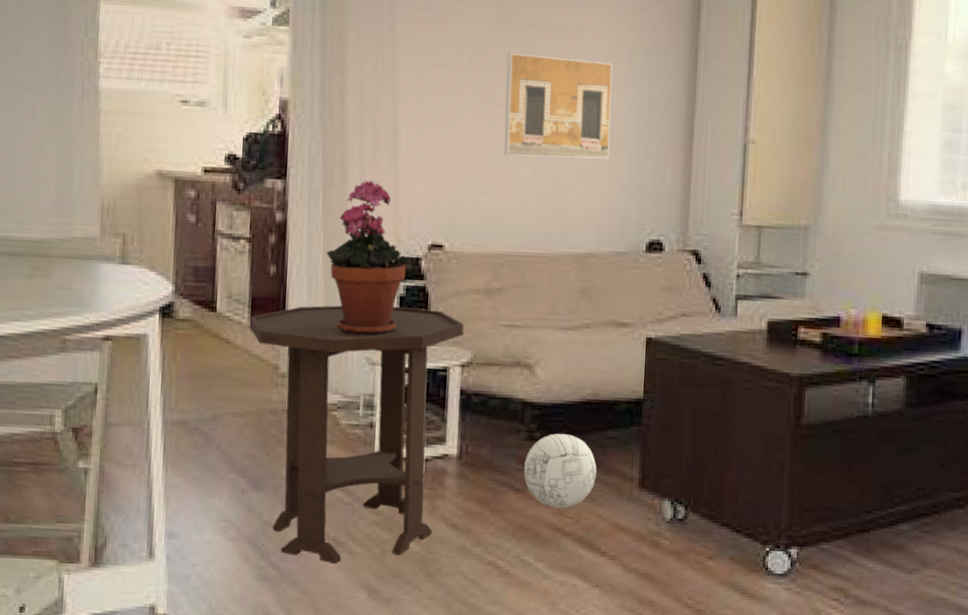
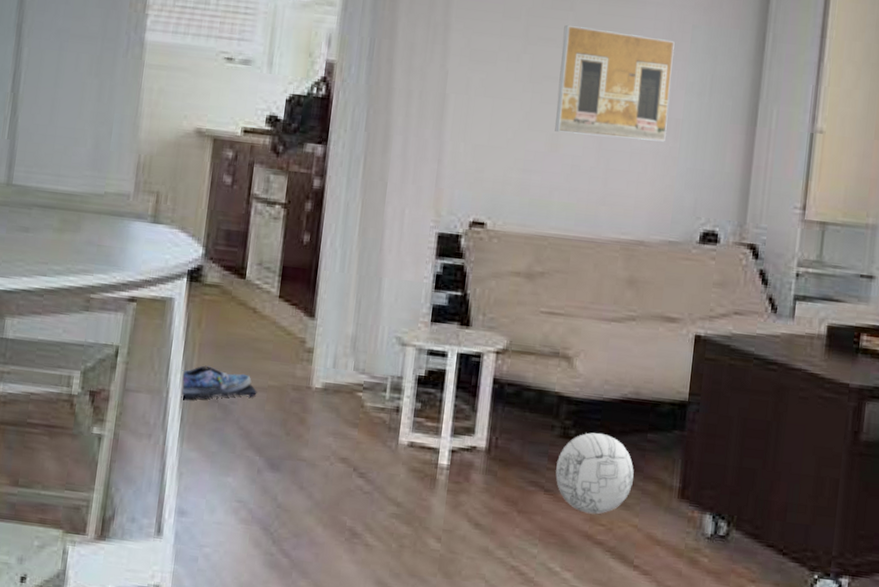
shoe: none [161,396,236,430] -> present [181,365,258,400]
side table: present [249,305,464,563] -> none [278,278,502,556]
potted plant: present [326,180,412,335] -> none [362,150,451,314]

